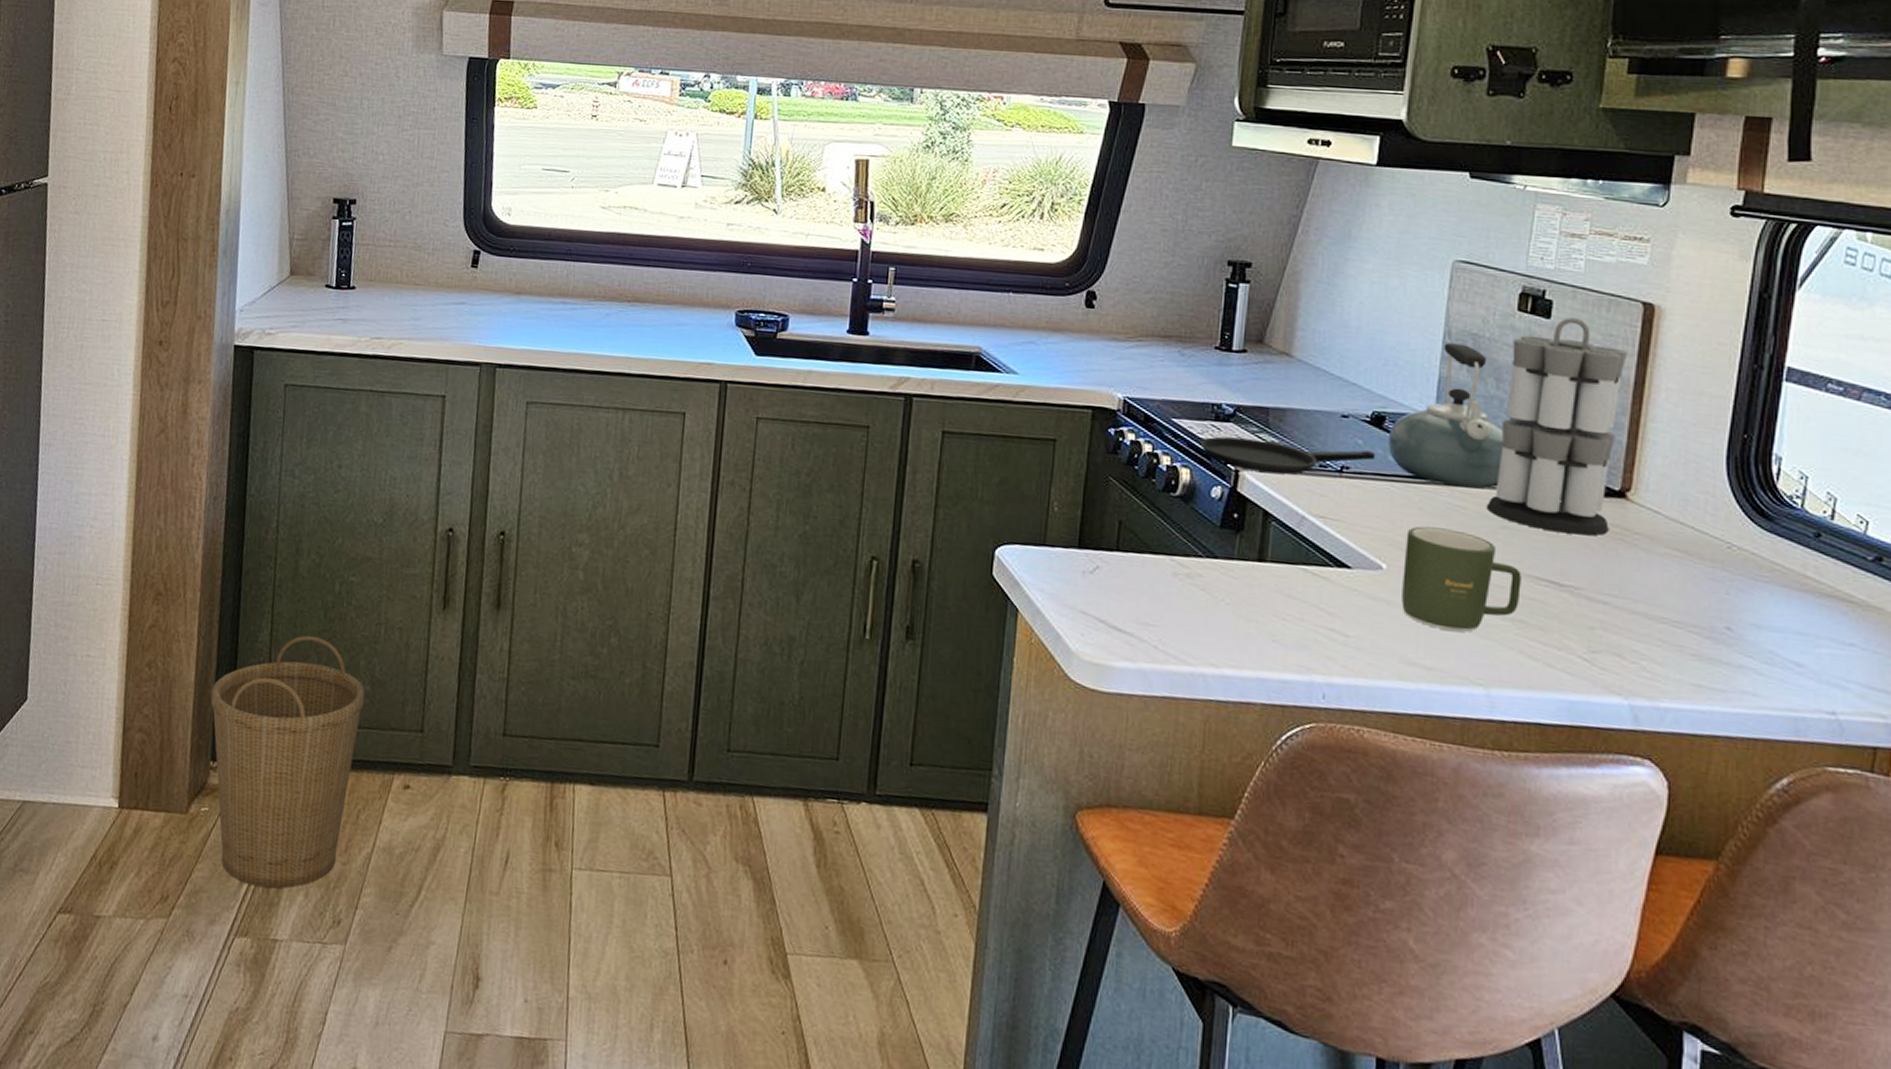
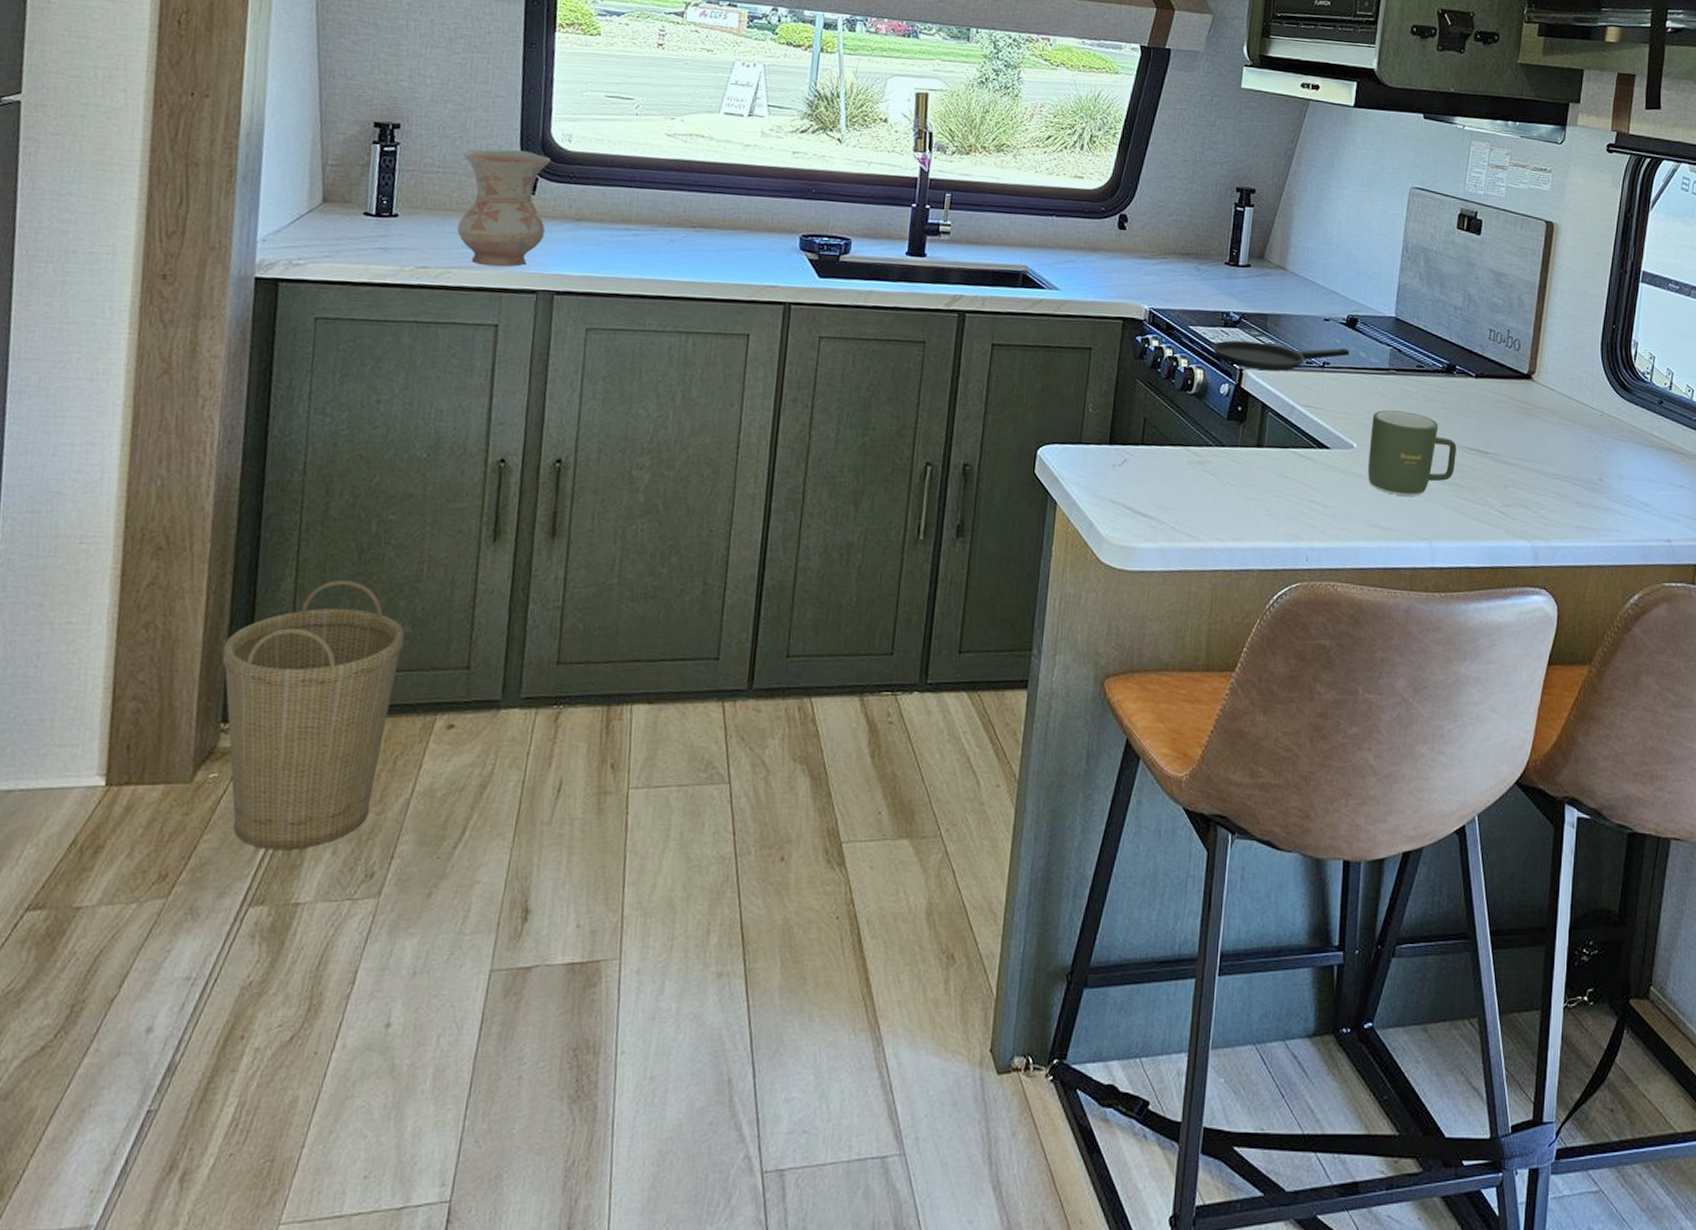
ceramic jug: none [407,223,492,340] -> present [457,149,551,268]
kettle: present [1388,343,1505,489] -> none [1360,256,1446,377]
spice rack: present [1486,317,1628,536] -> none [1431,234,1535,411]

